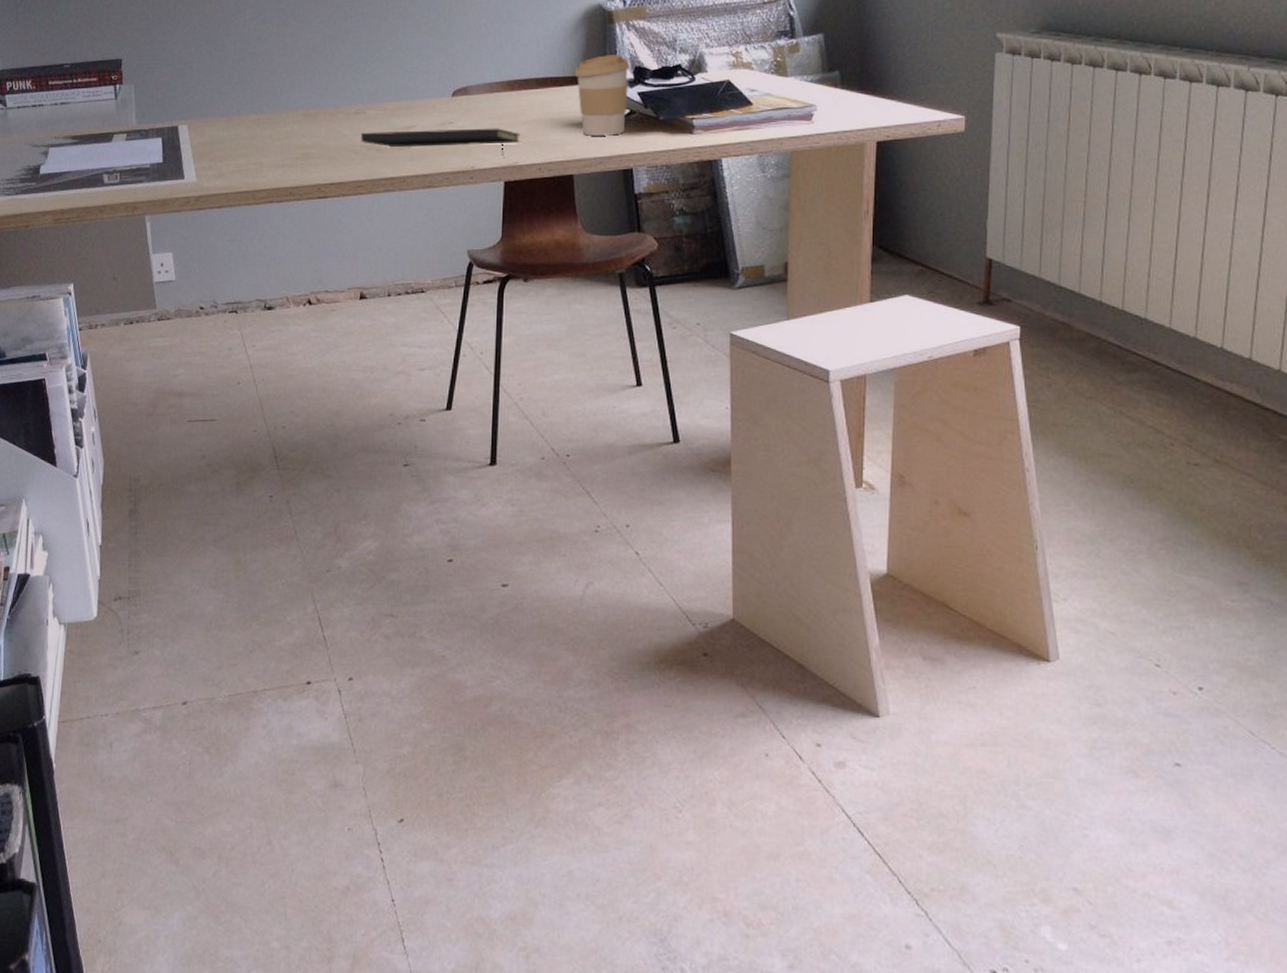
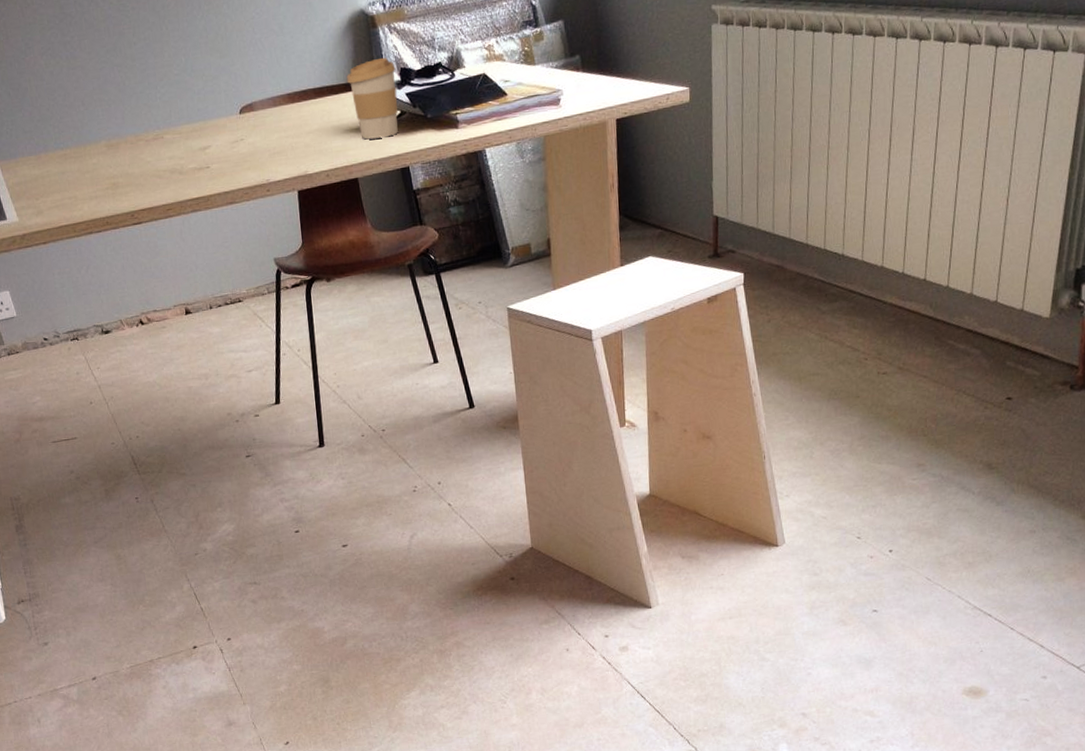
notepad: present [361,128,520,157] -> none [162,140,307,169]

